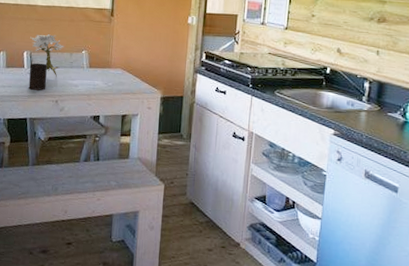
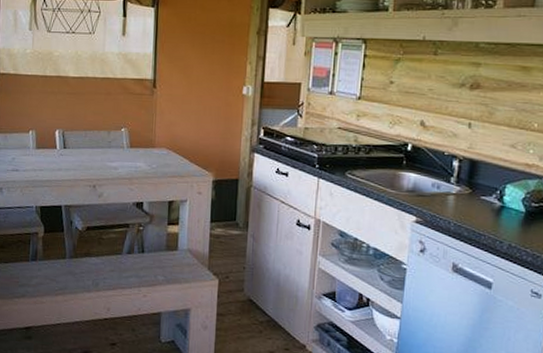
cup: present [28,63,47,90] -> none [62,143,83,174]
bonsai tree: present [30,33,65,78] -> none [62,109,101,160]

